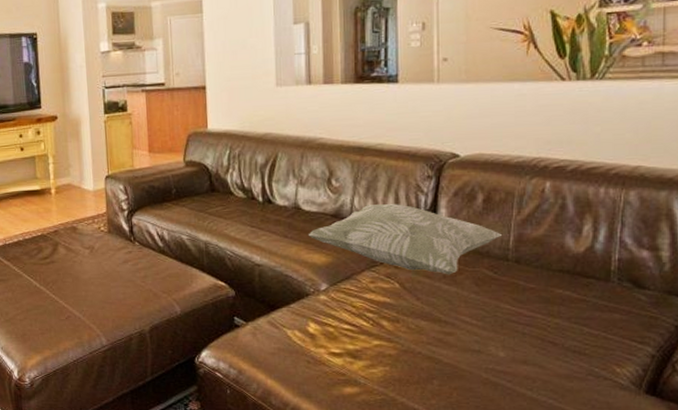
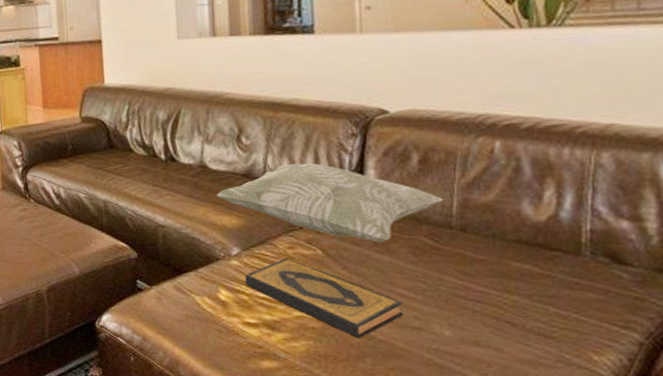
hardback book: none [331,291,466,362] -> present [245,258,403,338]

